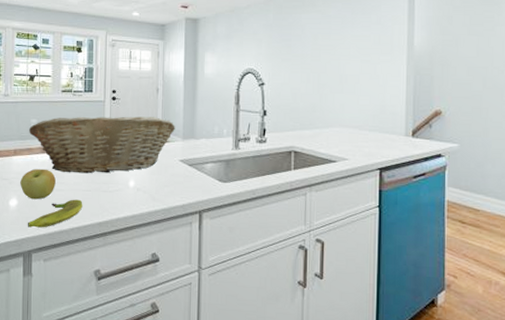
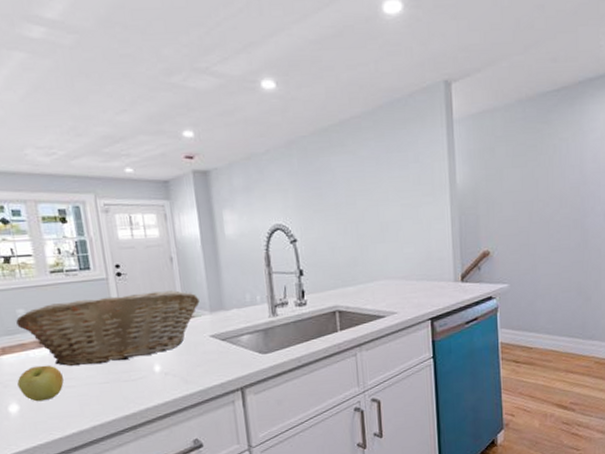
banana: present [27,199,83,228] -> none [36,394,103,433]

